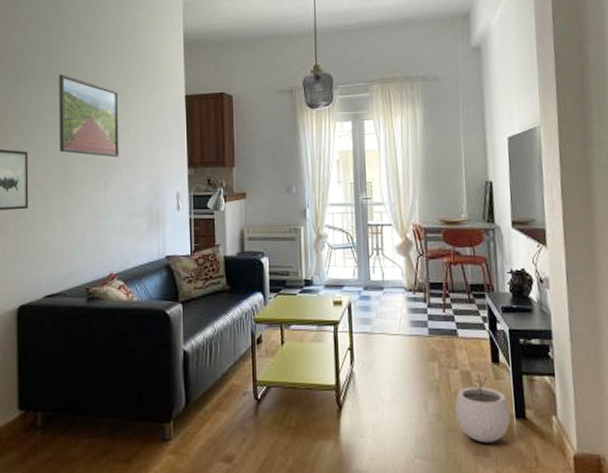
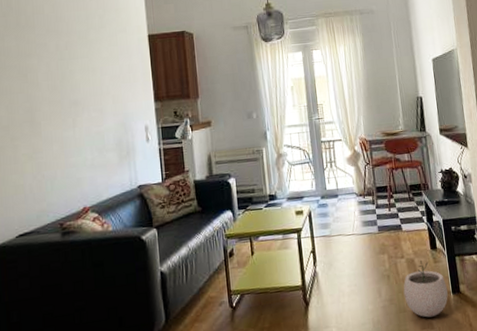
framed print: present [59,74,119,157] -> none [19,19,86,97]

